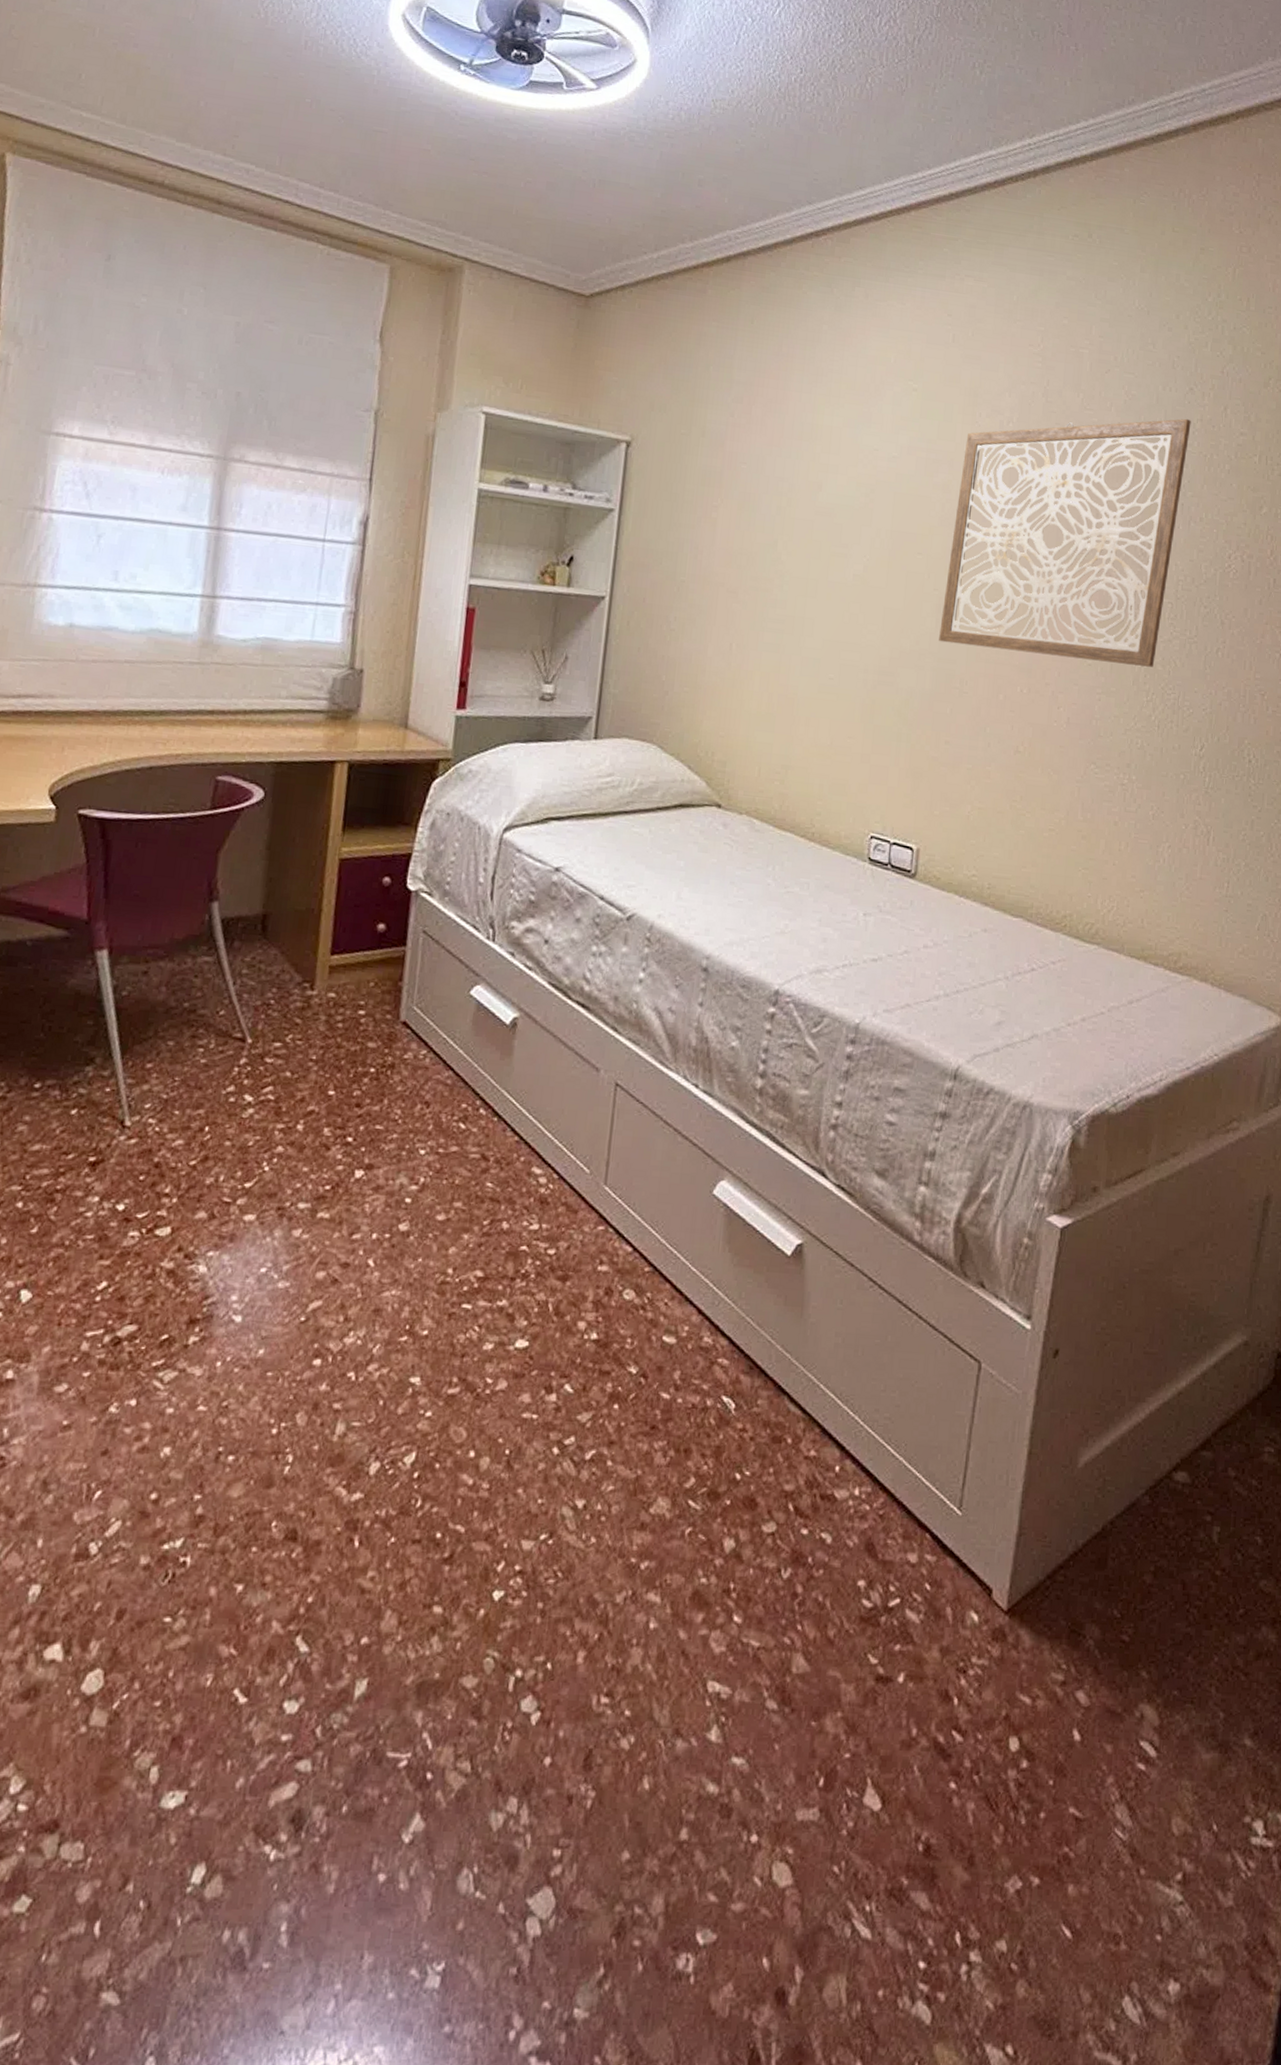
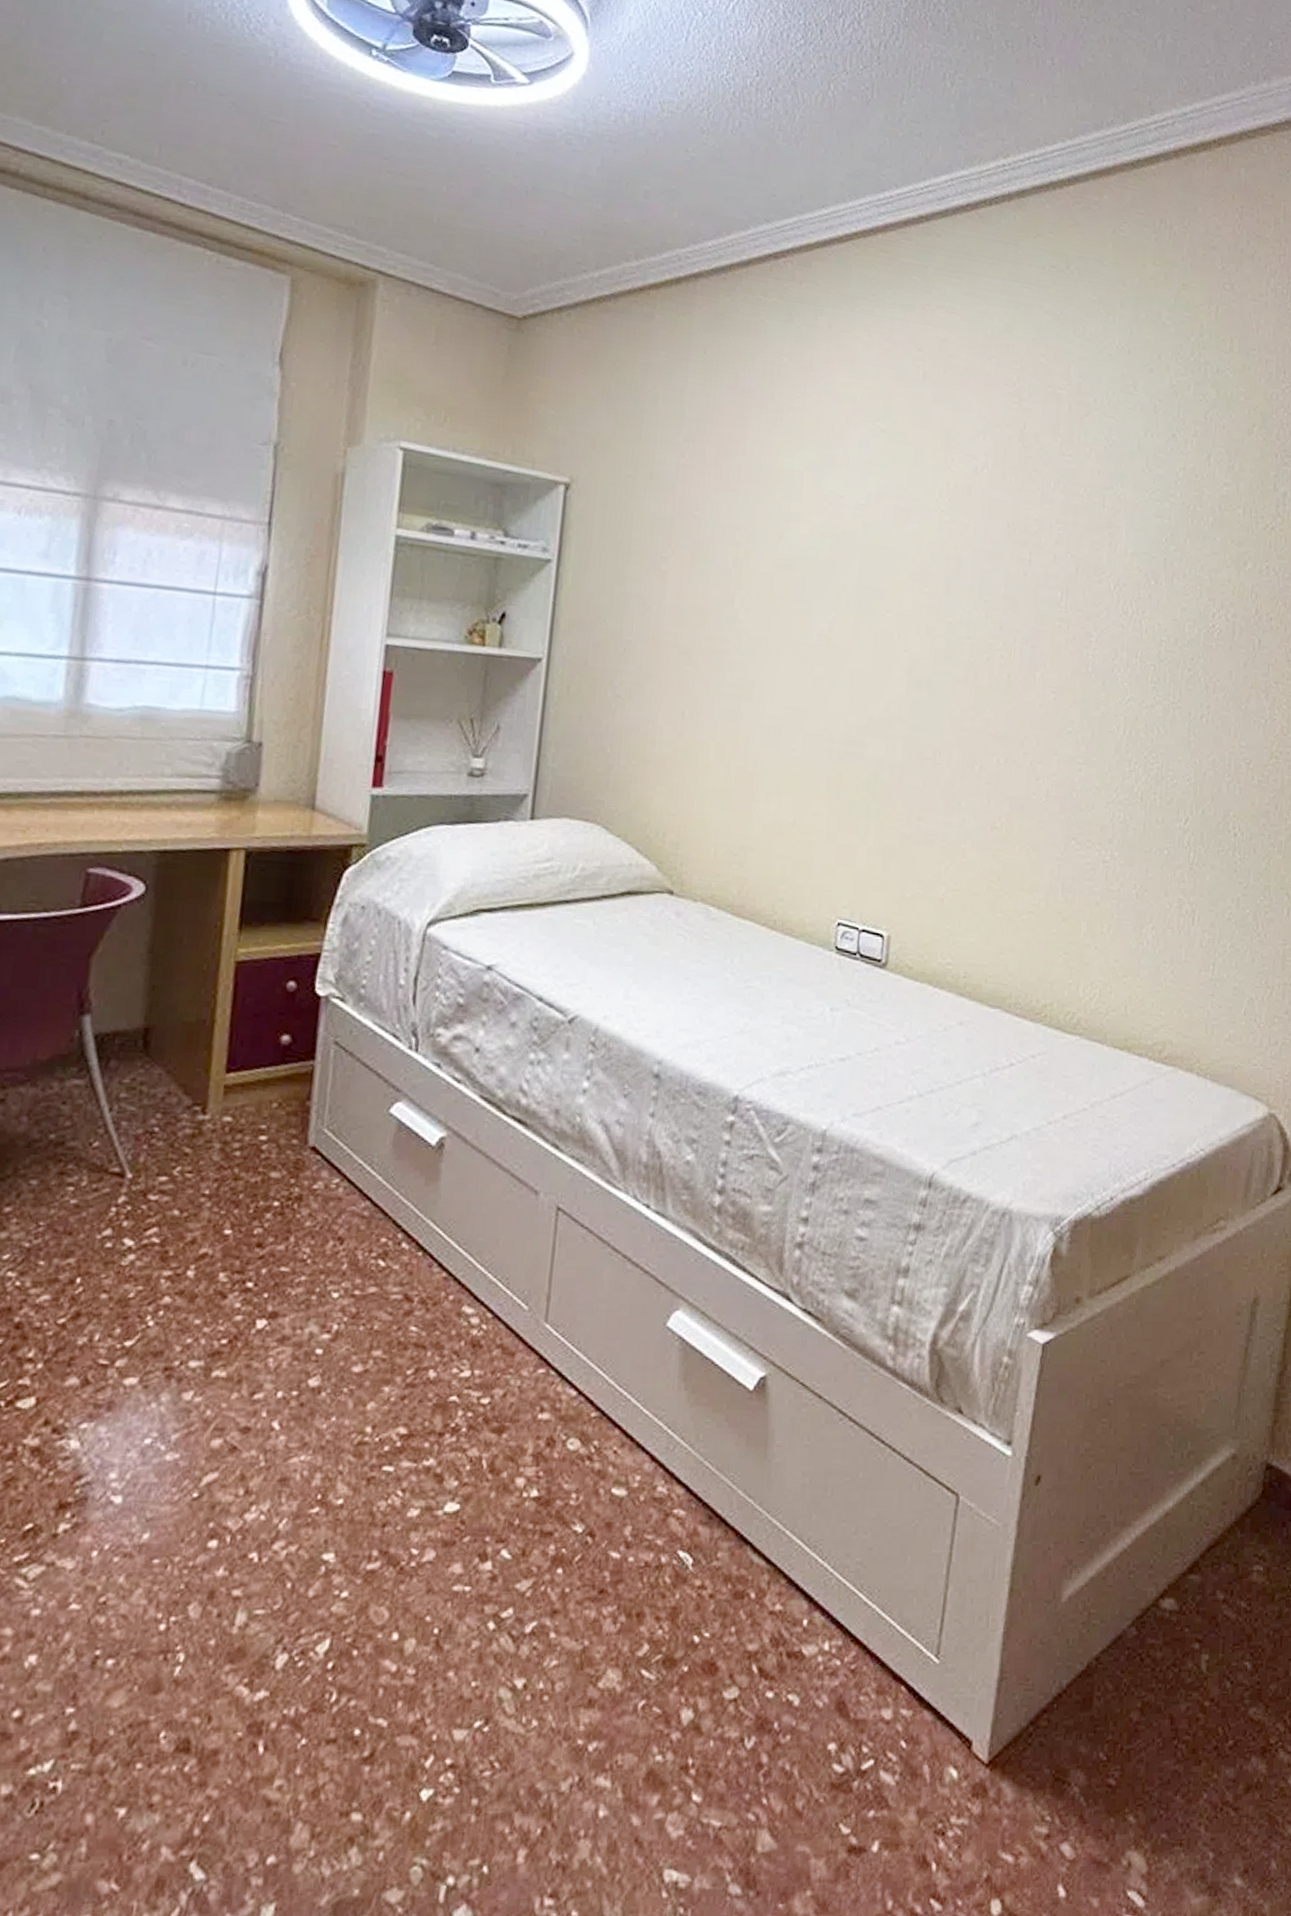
wall art: present [939,418,1191,667] -> none [910,466,1174,735]

